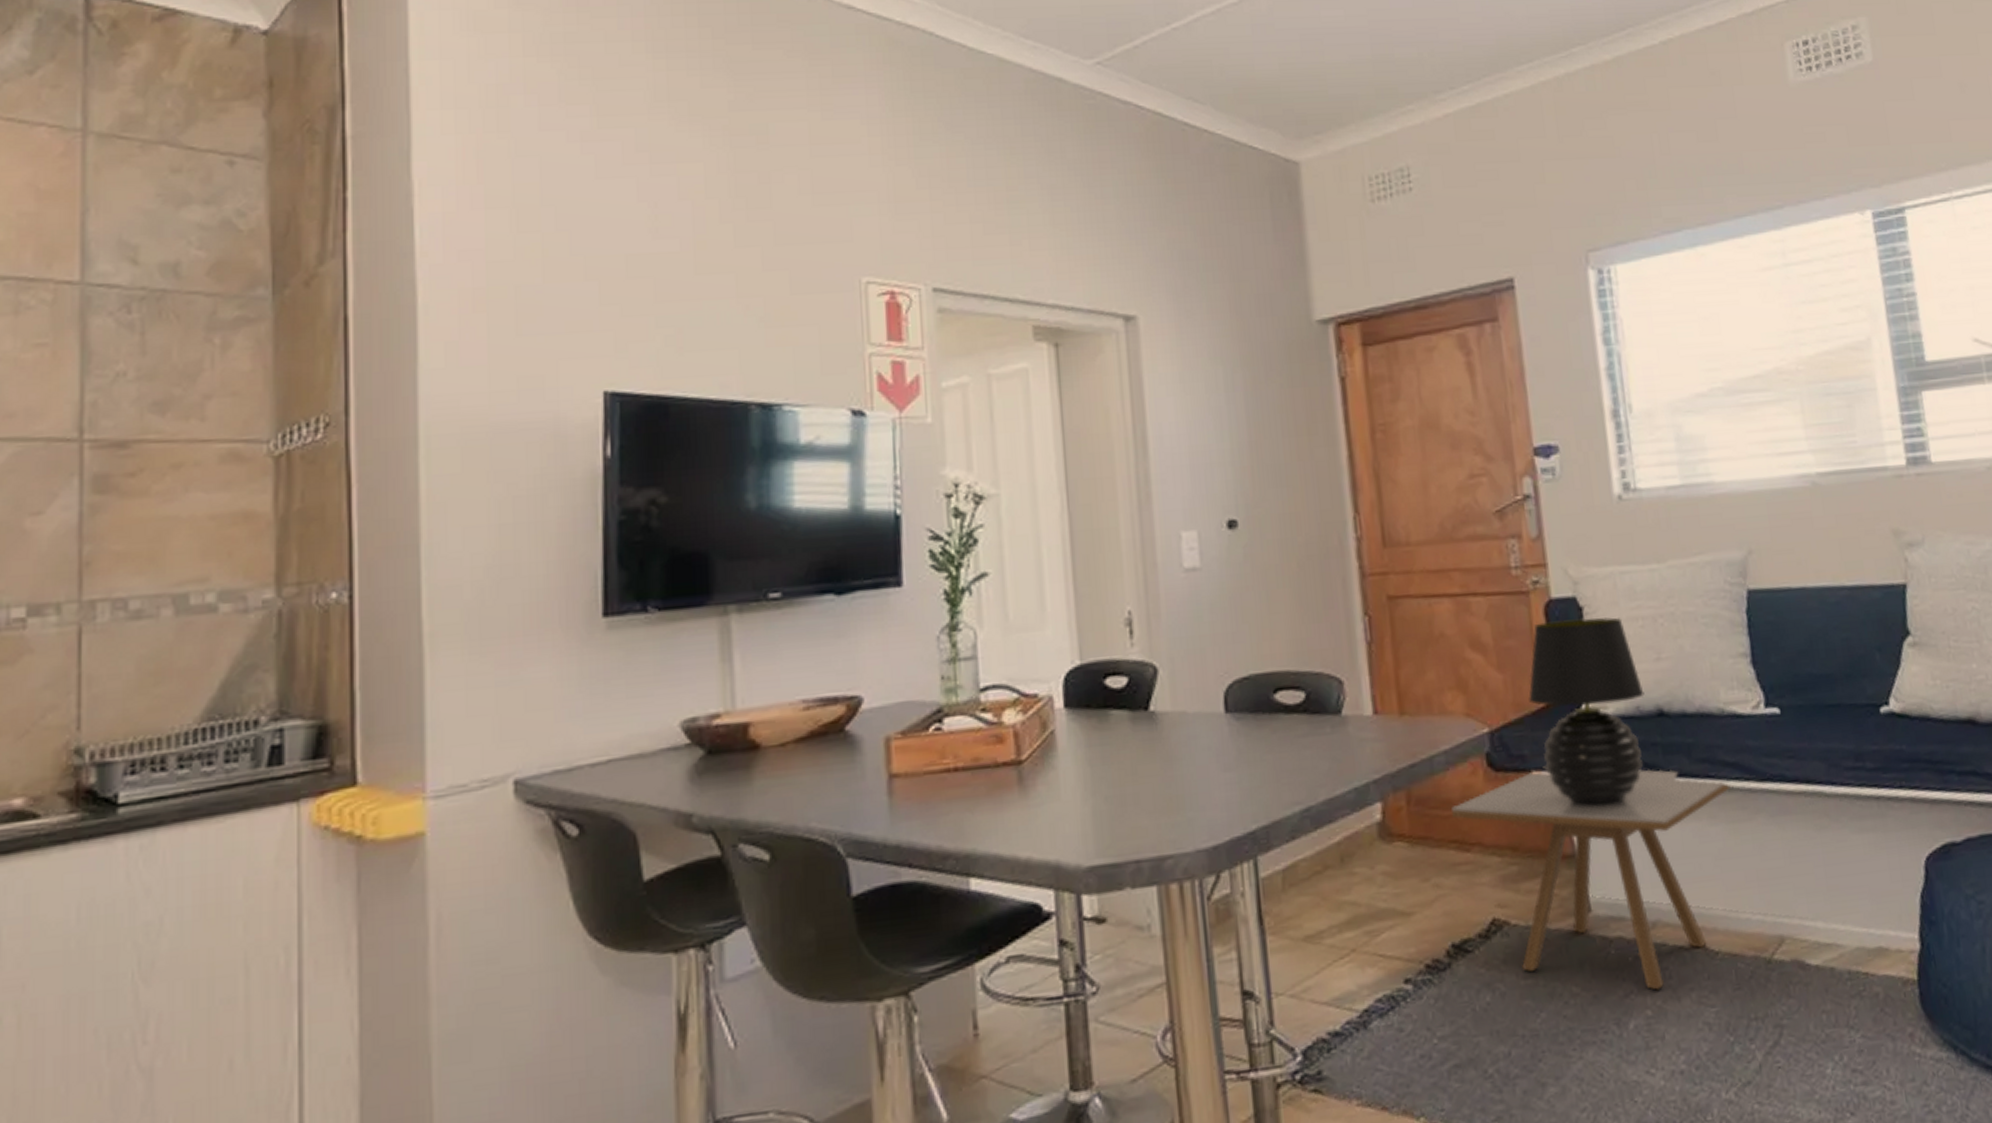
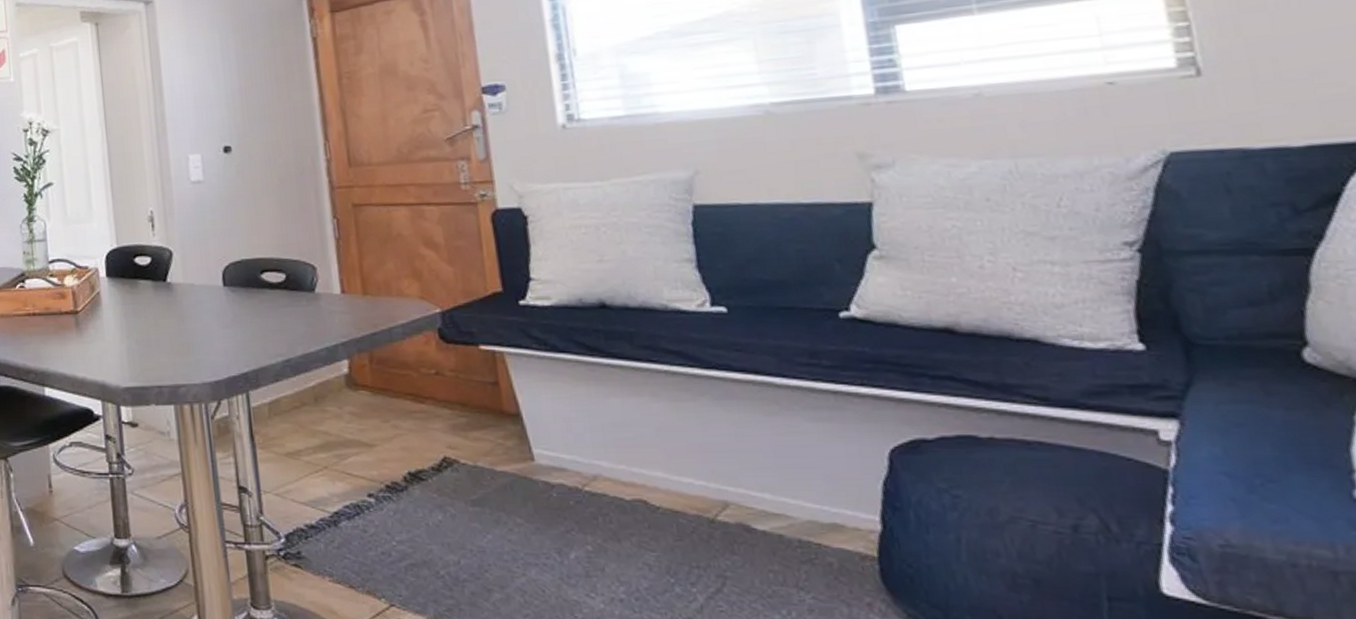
side table: present [1452,766,1734,990] -> none [408,342,677,531]
table lamp: present [1529,617,1645,807] -> none [477,225,587,378]

